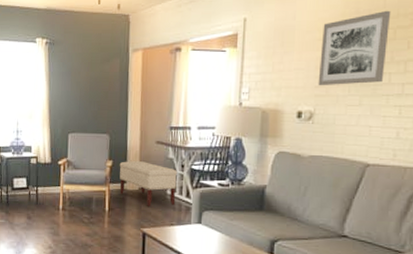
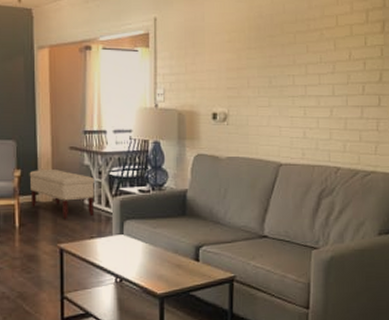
wall art: present [318,10,391,86] -> none [229,15,290,88]

